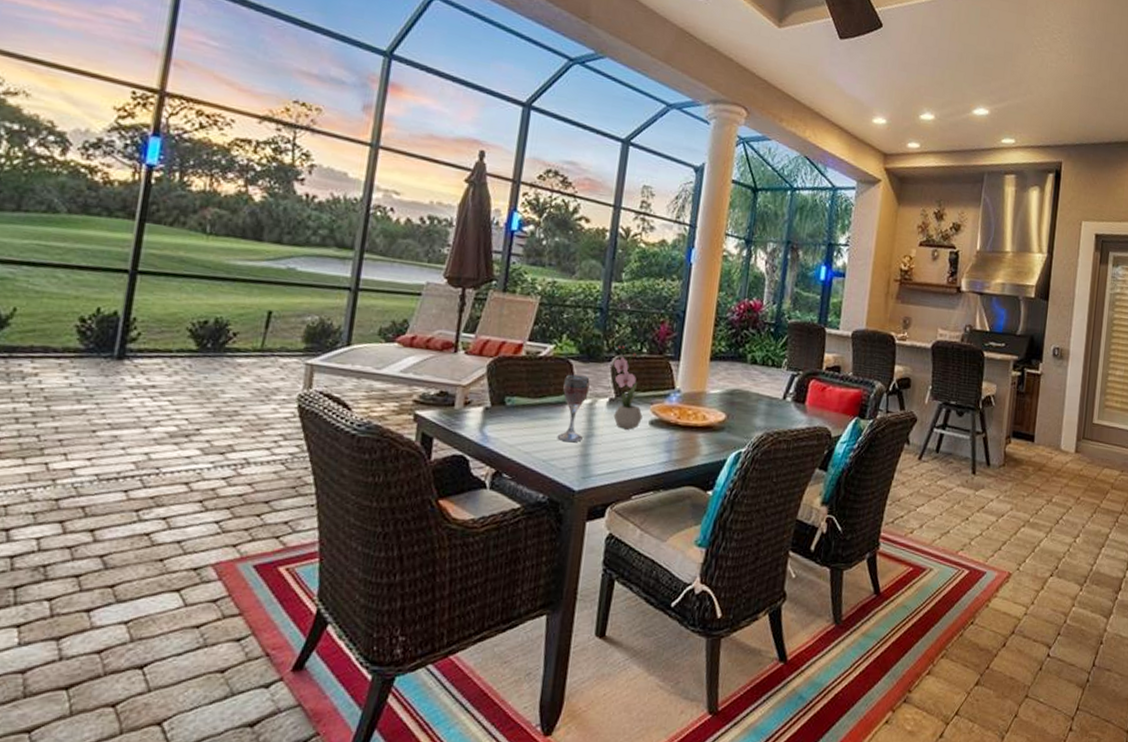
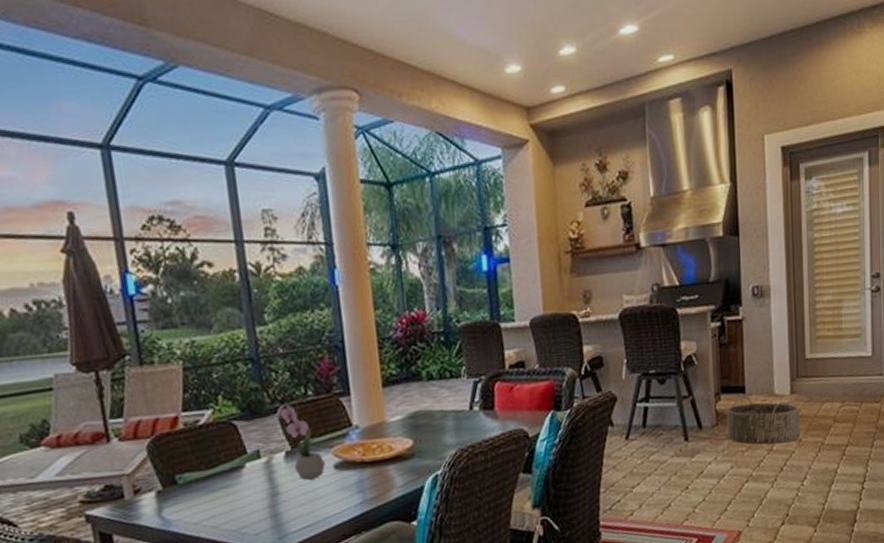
cup: present [557,374,590,443] -> none [232,434,268,507]
basket: none [1011,443,1082,498] -> present [726,395,800,445]

